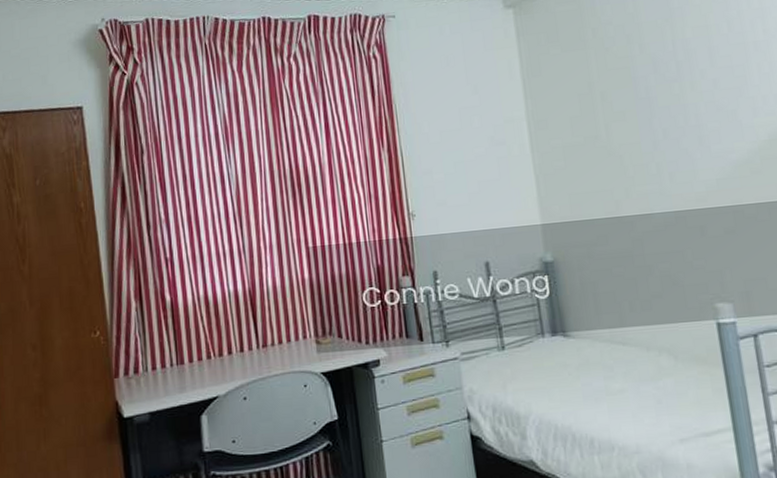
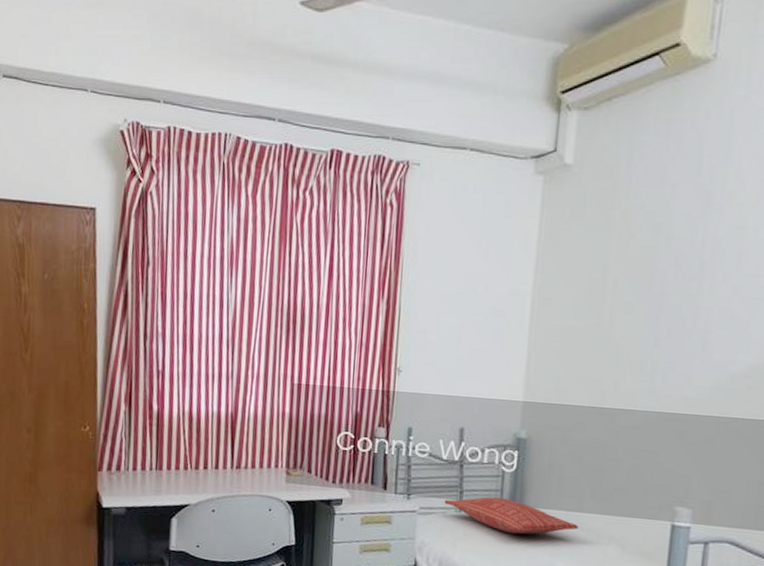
pillow: none [484,327,627,364] -> present [444,496,579,535]

